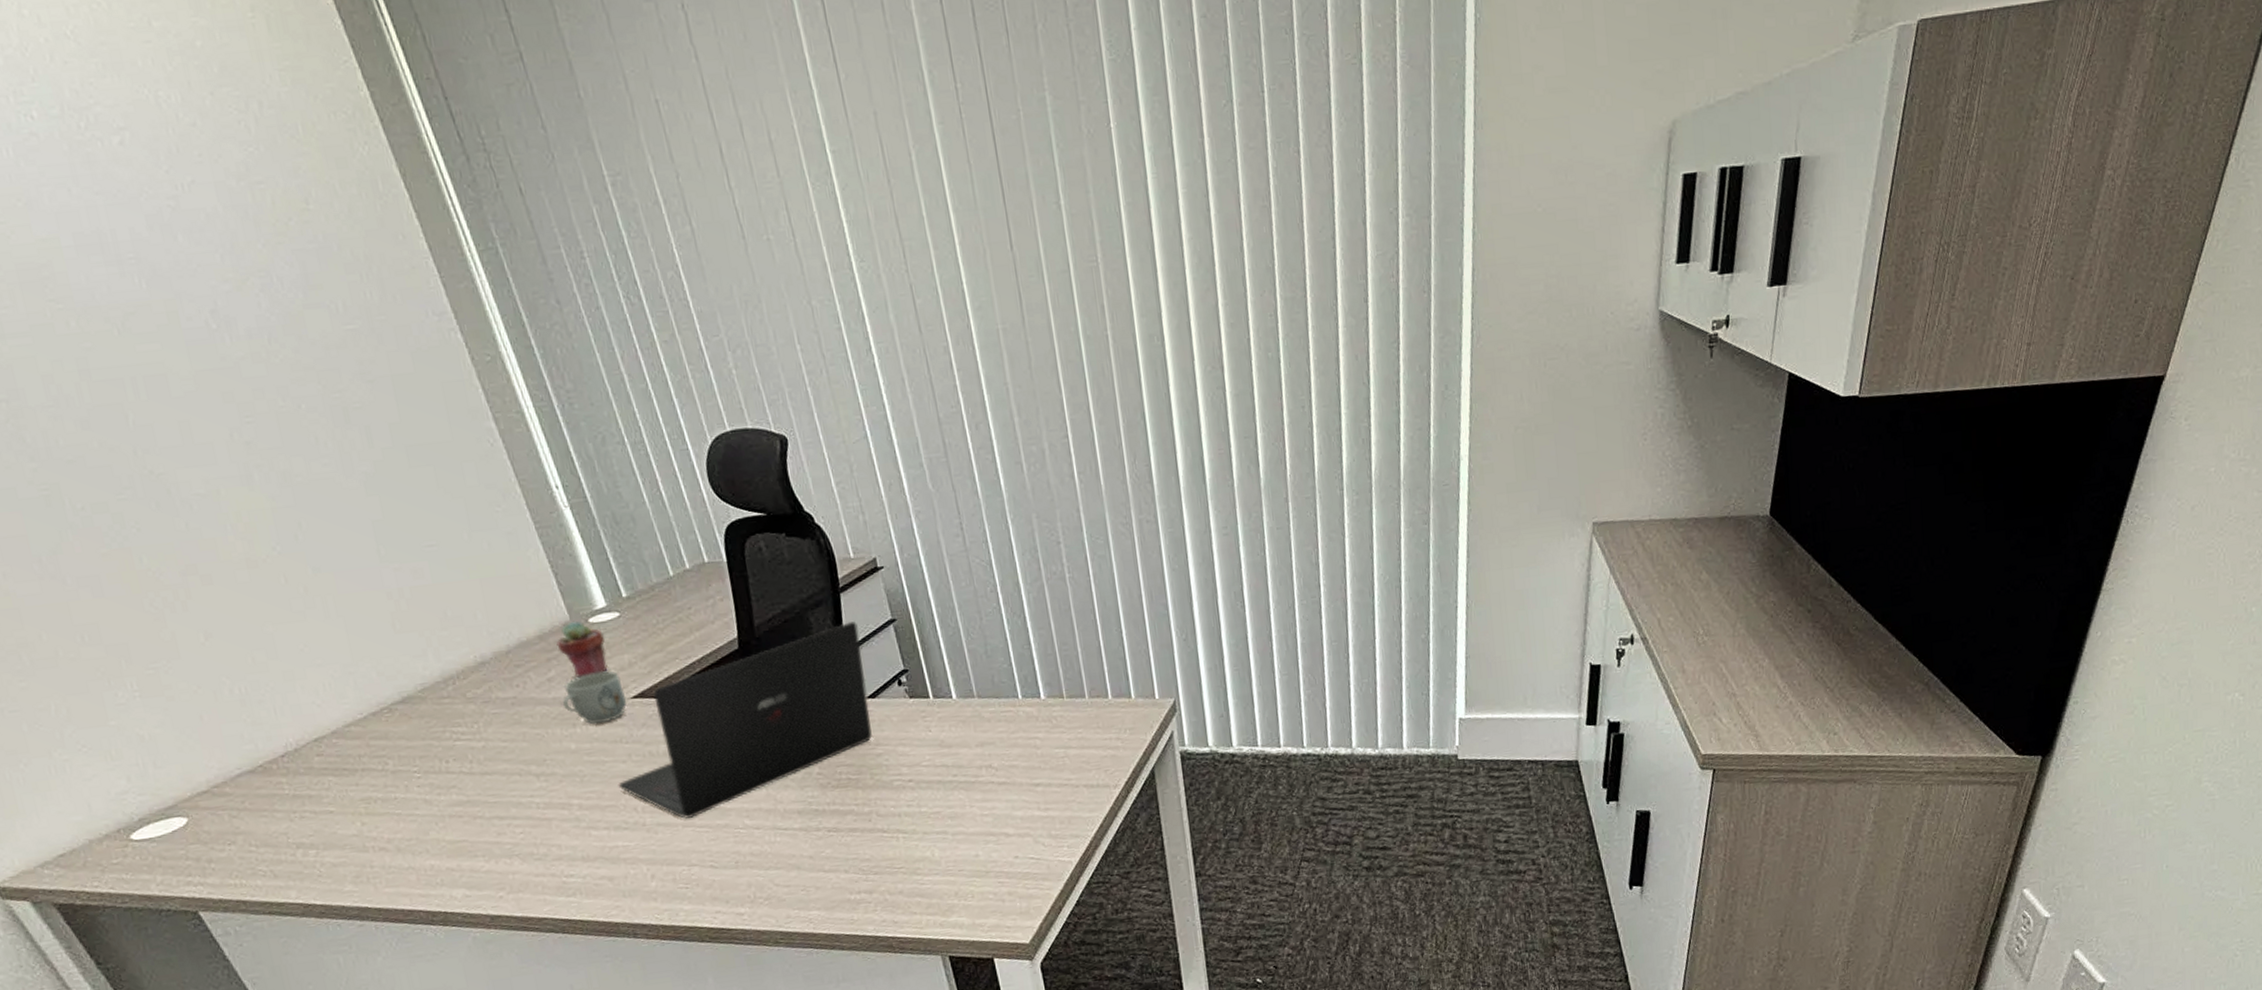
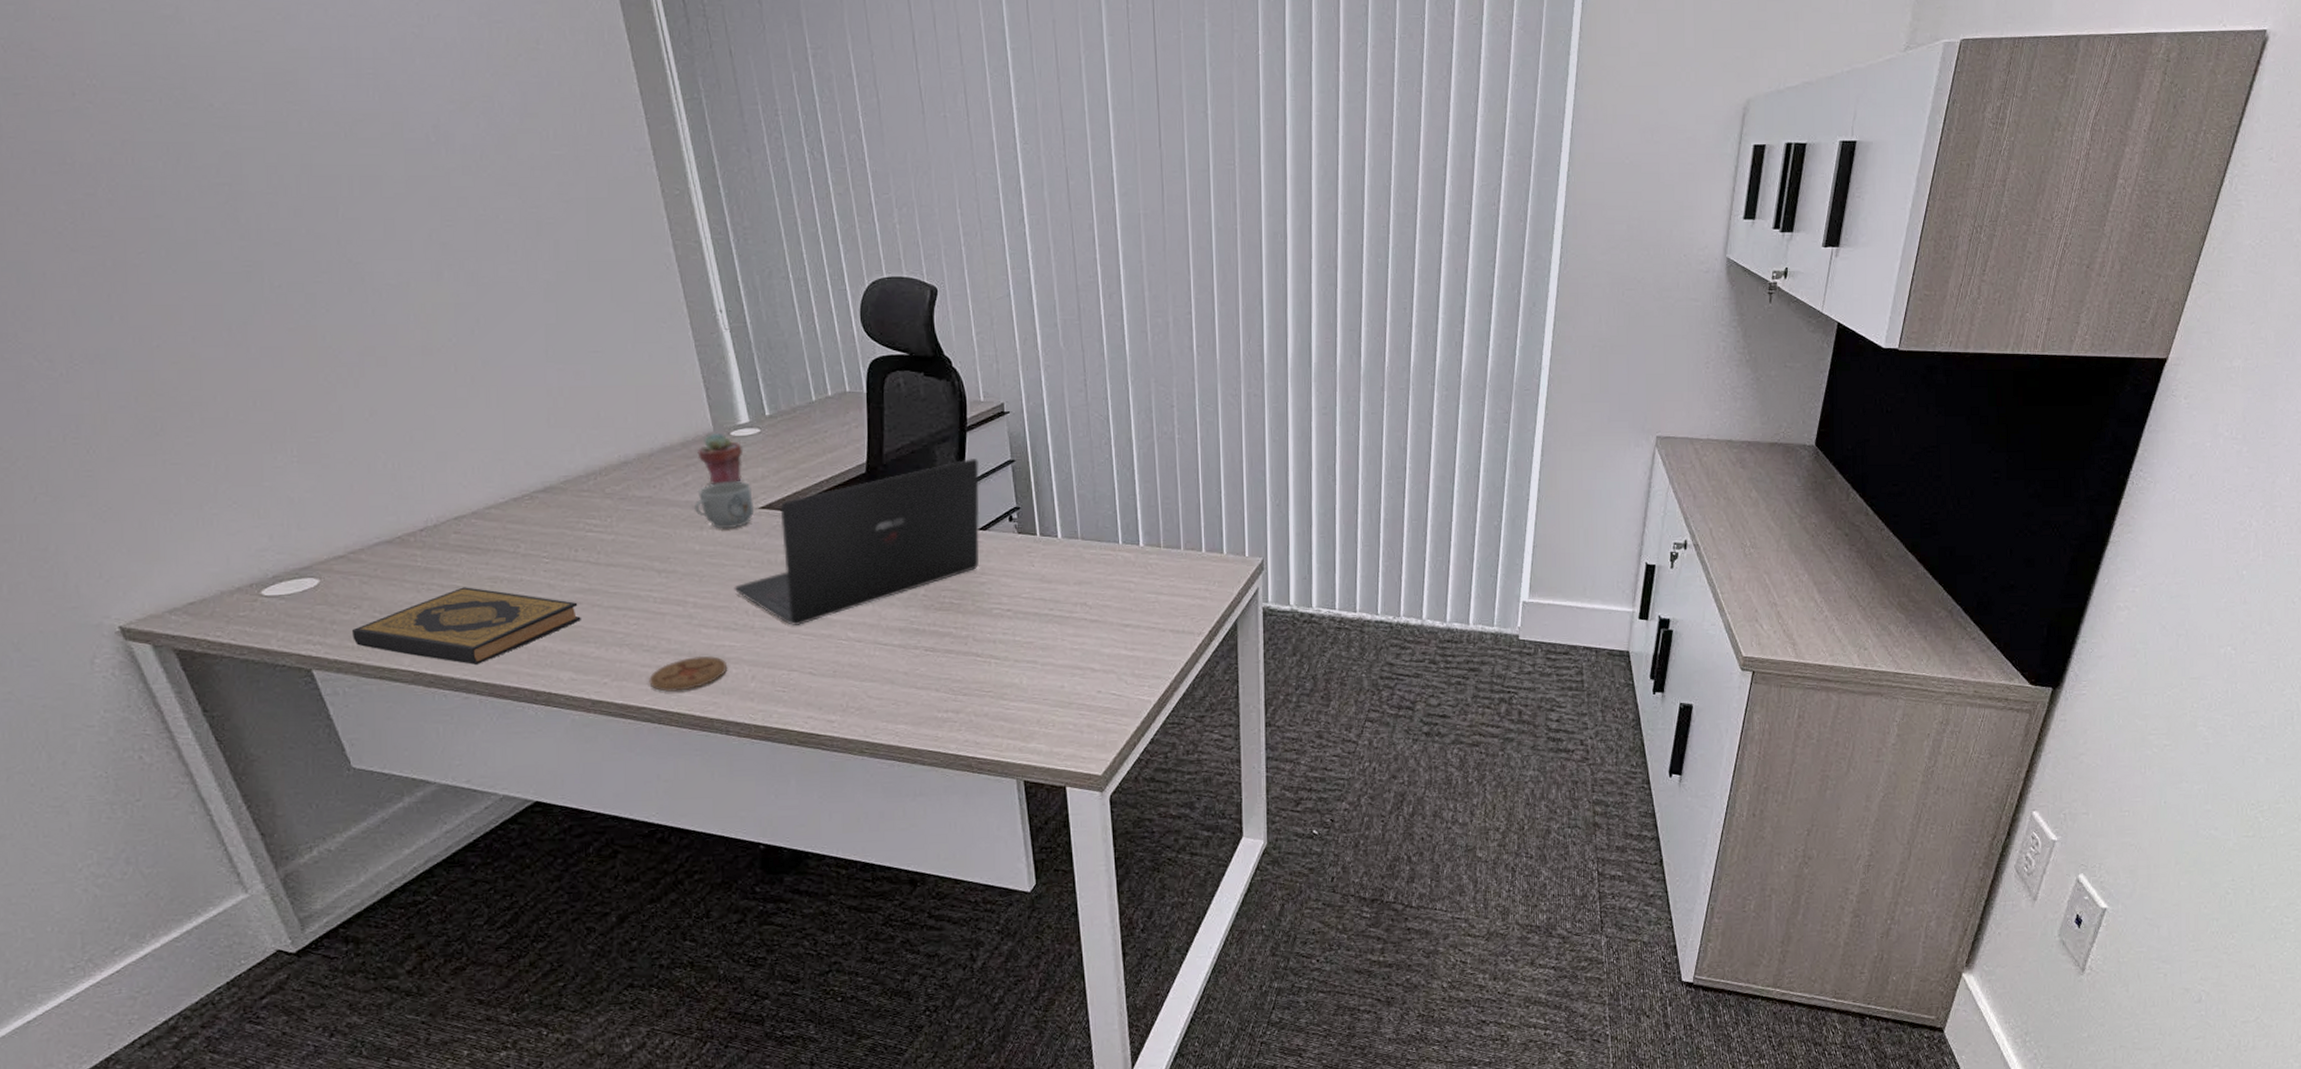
hardback book: none [231,810,465,891] -> present [352,587,581,665]
coaster: none [545,858,625,900] -> present [649,655,728,692]

